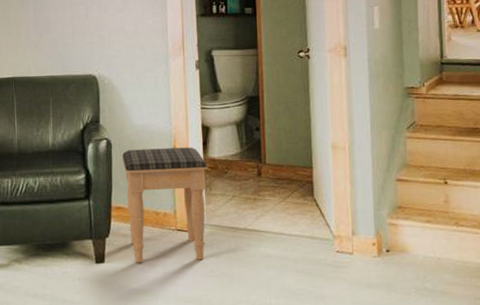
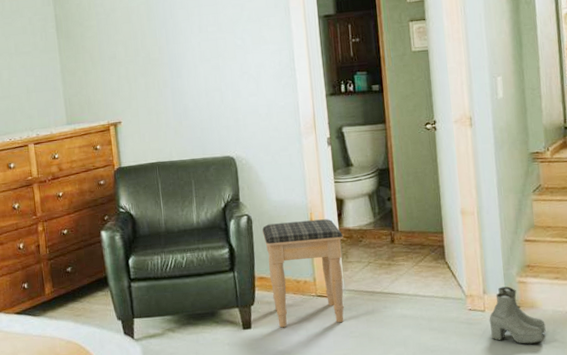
boots: none [357,228,416,291] -> present [489,286,546,344]

